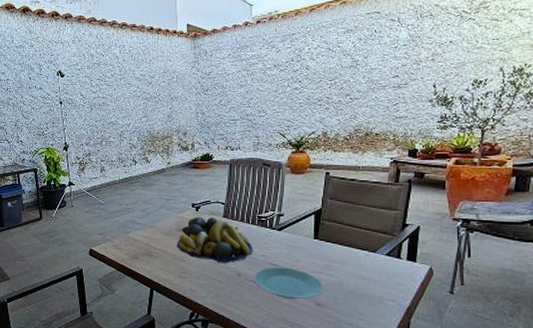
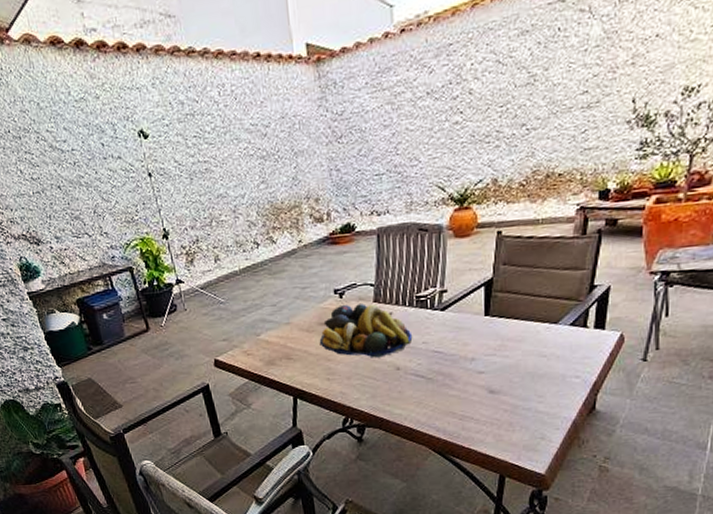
plate: present [253,267,325,300] -> none [414,353,498,390]

